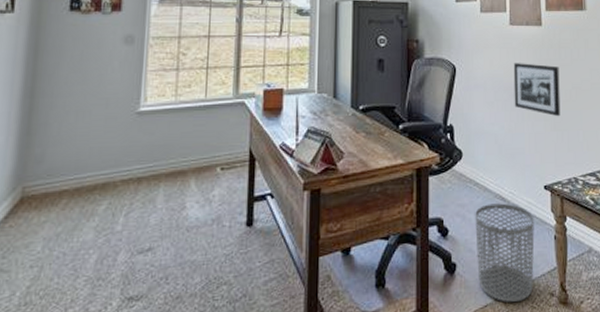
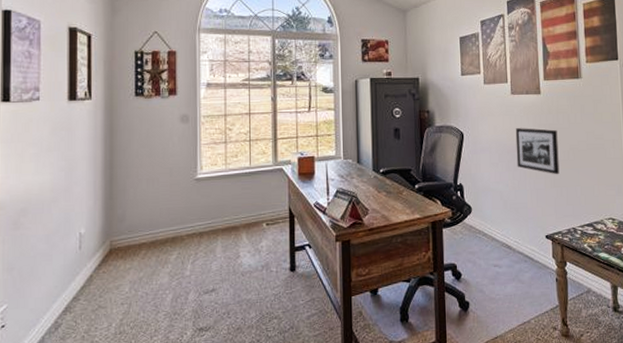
waste bin: present [475,203,535,302] -> none [484,251,538,335]

